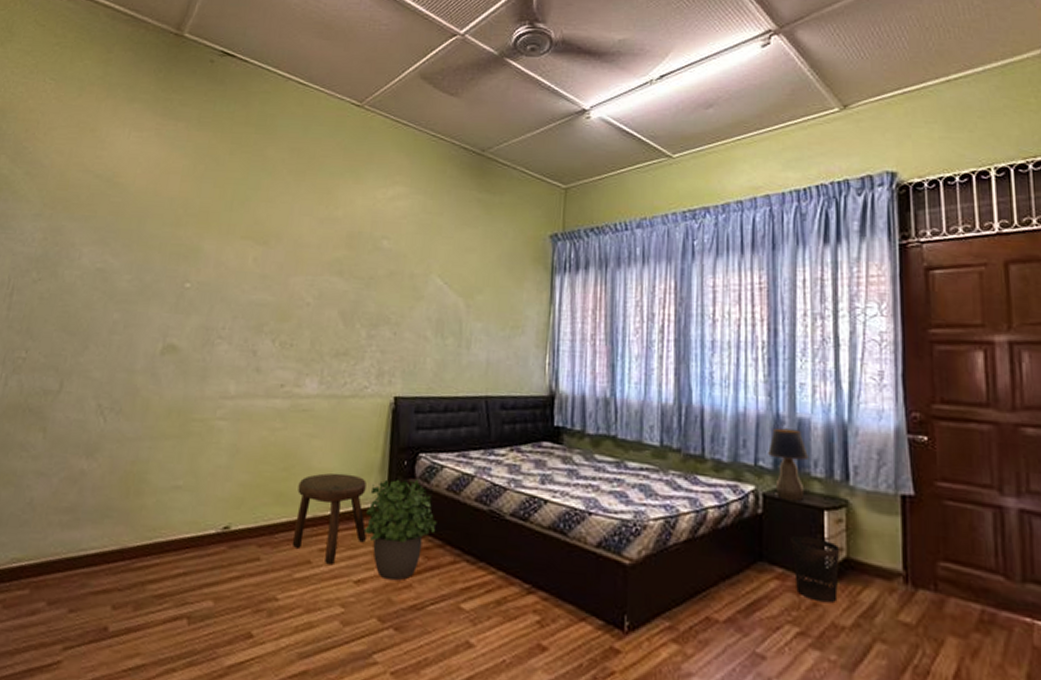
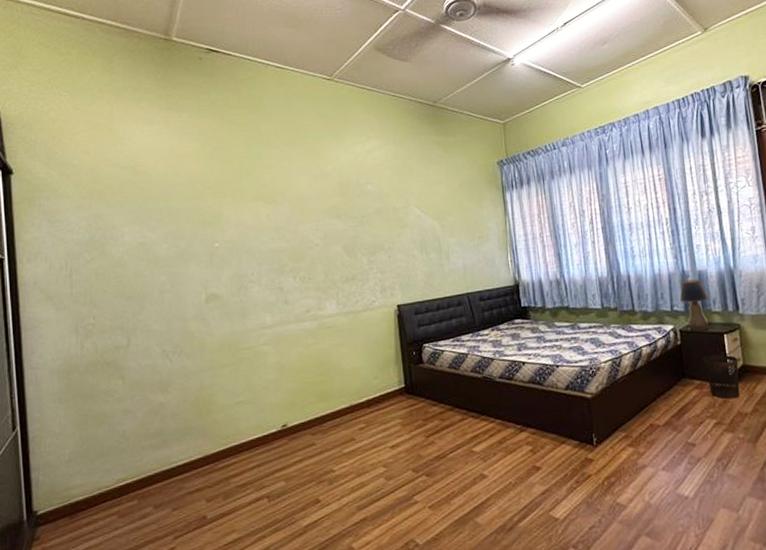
stool: present [291,473,367,566] -> none [334,369,395,439]
potted plant: present [365,478,437,581] -> none [390,363,445,442]

